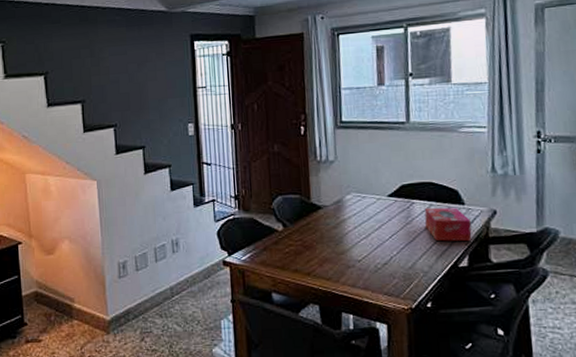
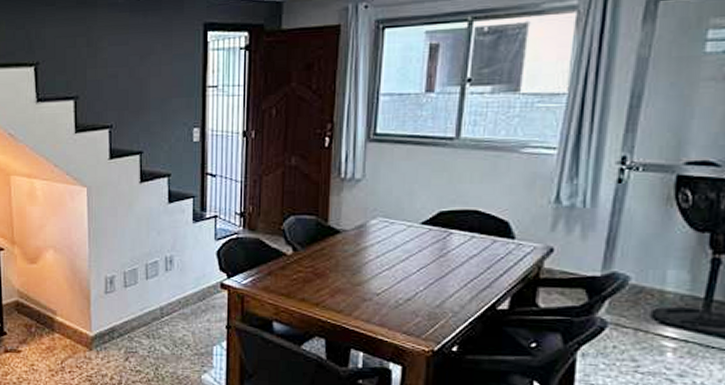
tissue box: present [424,207,472,242] -> none [463,240,519,282]

